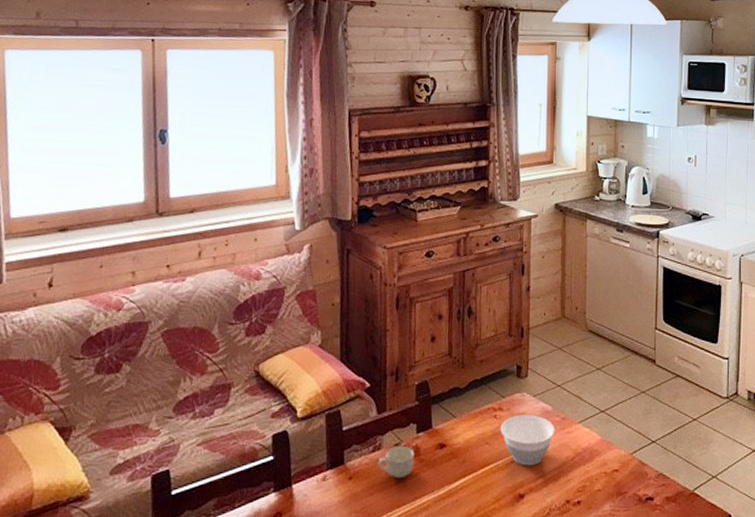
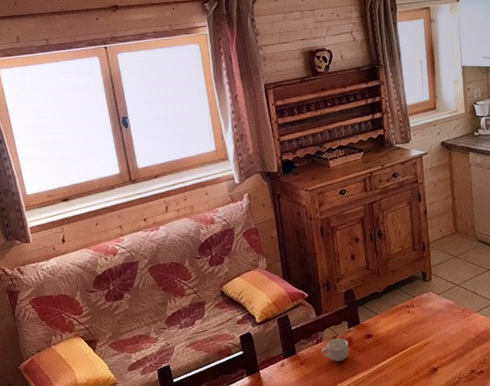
bowl: present [500,414,555,466] -> none [413,308,458,347]

